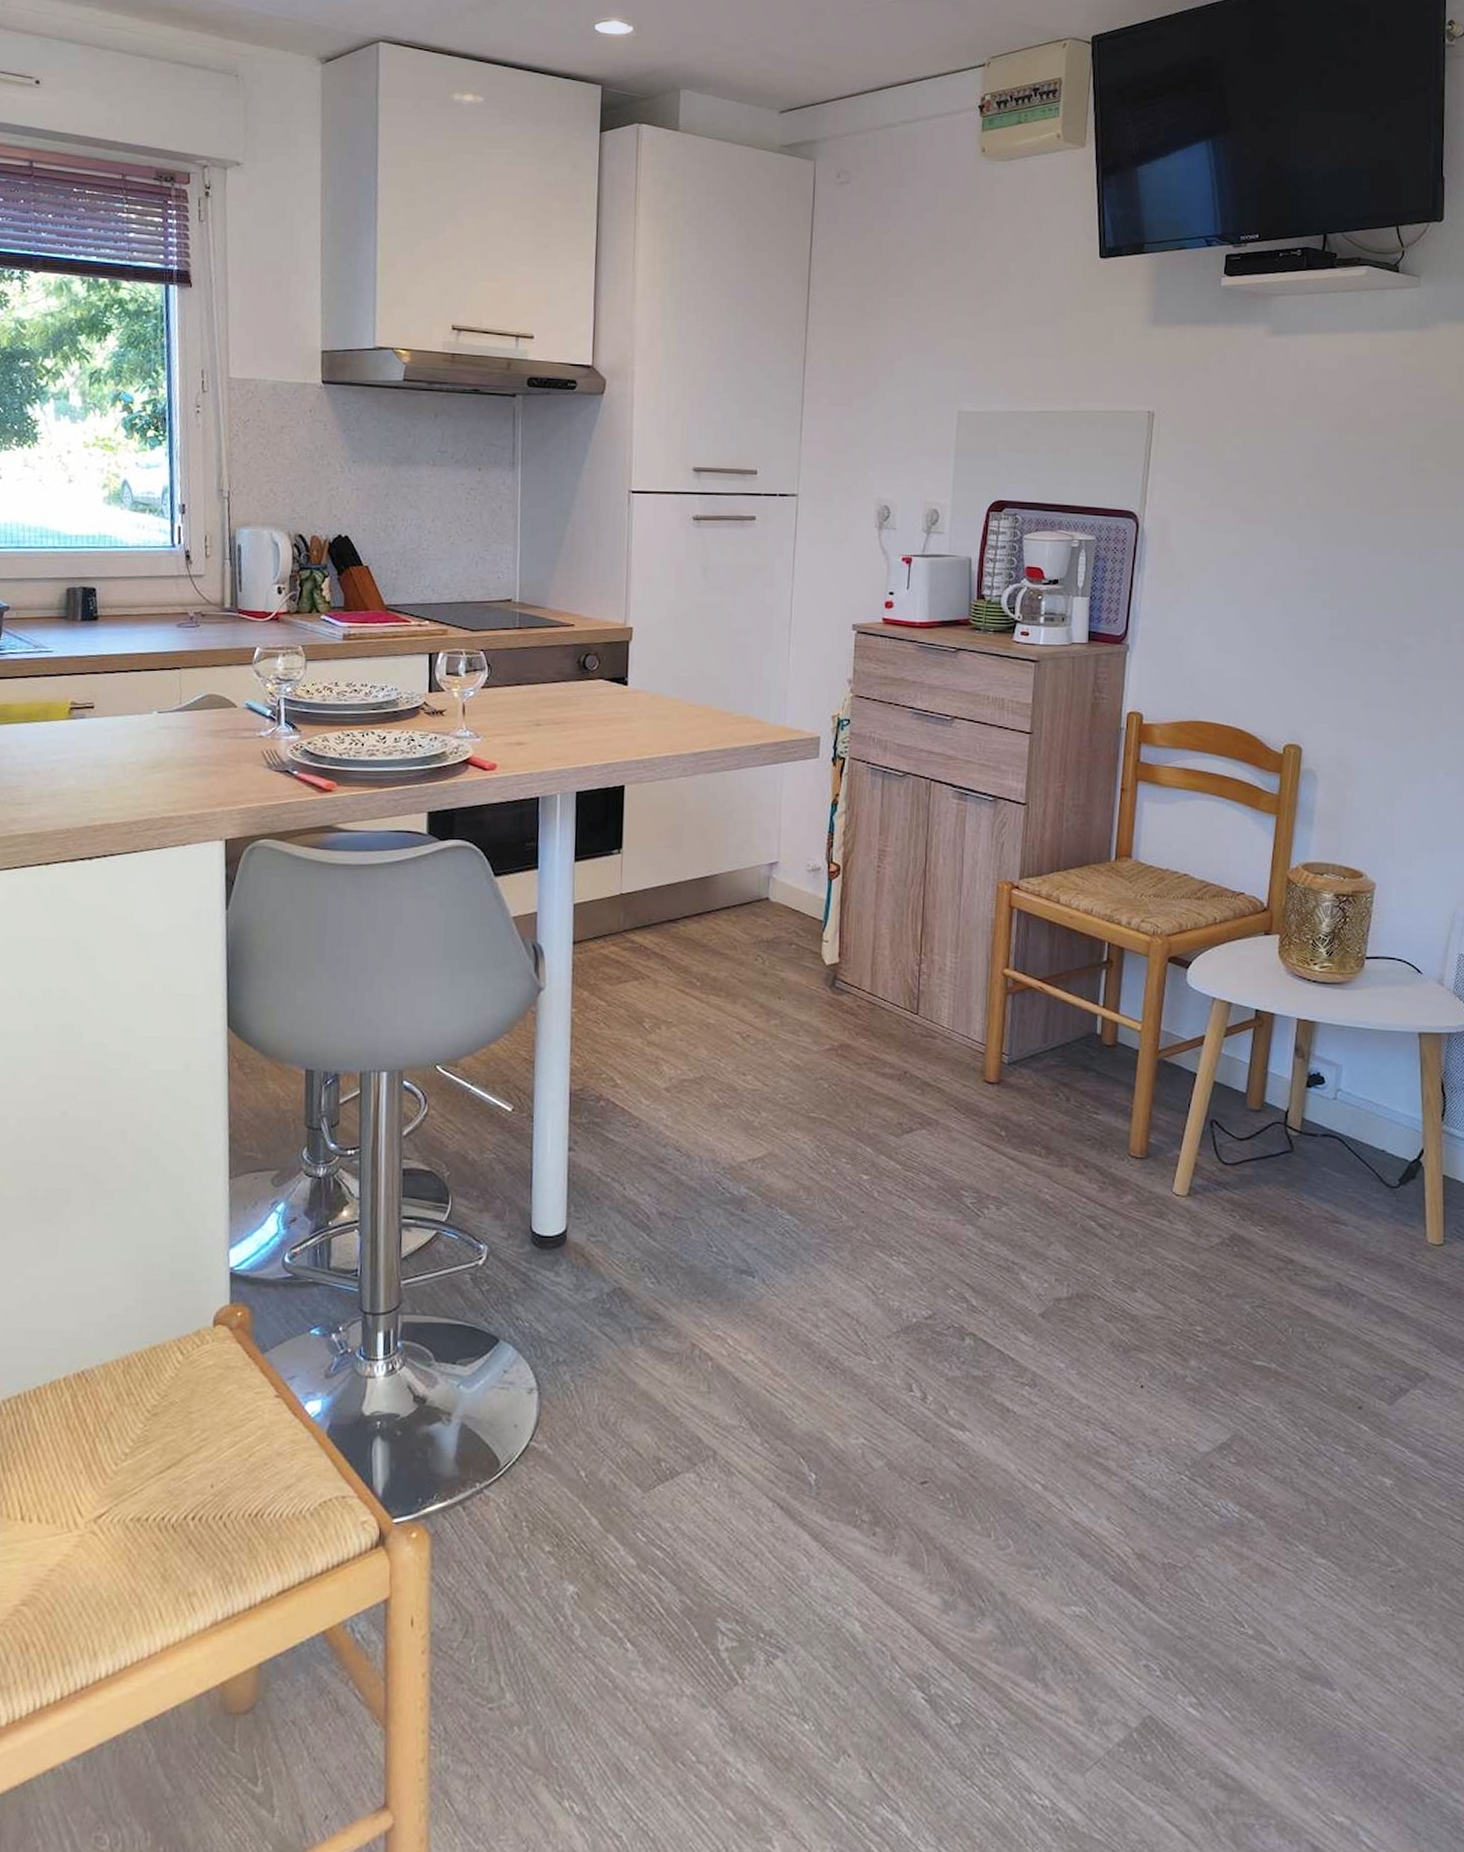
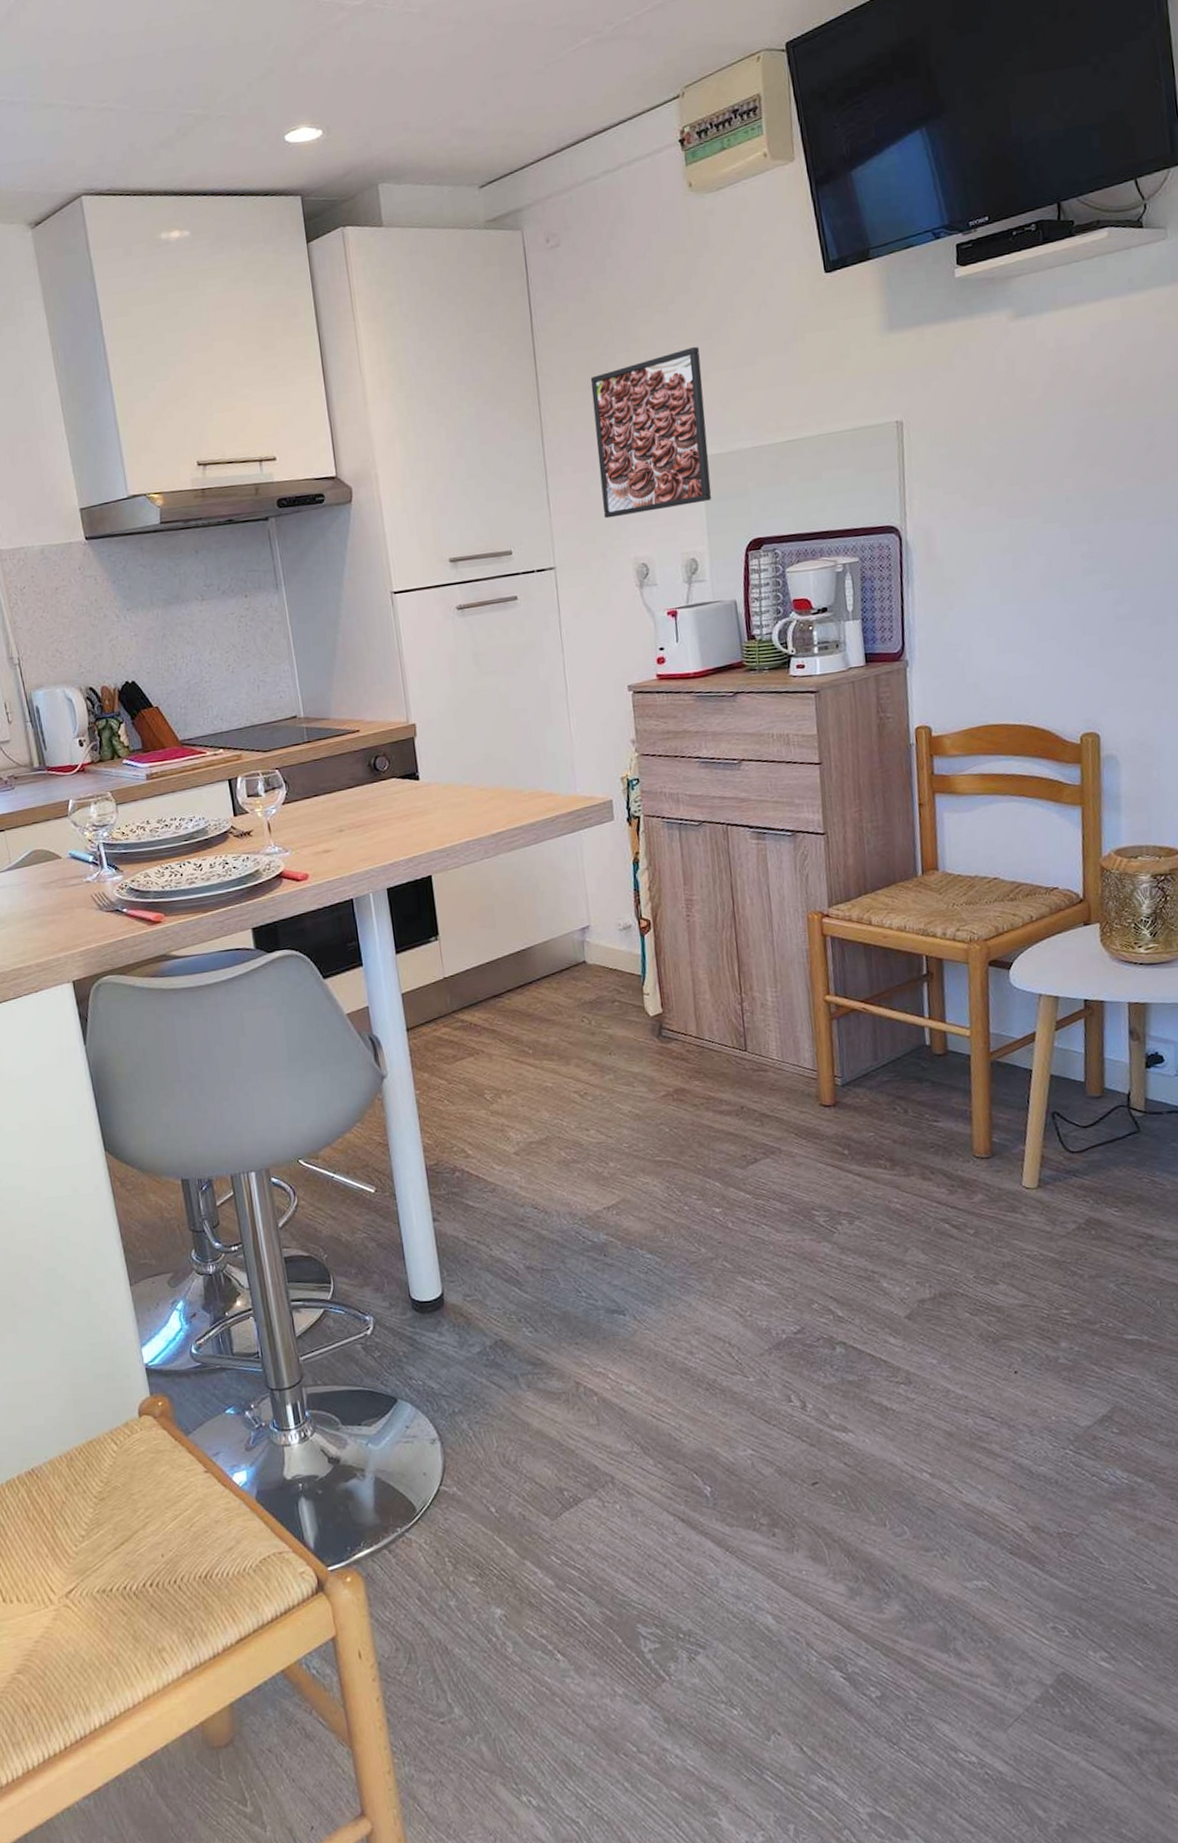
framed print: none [853,304,969,456] -> present [590,346,712,519]

